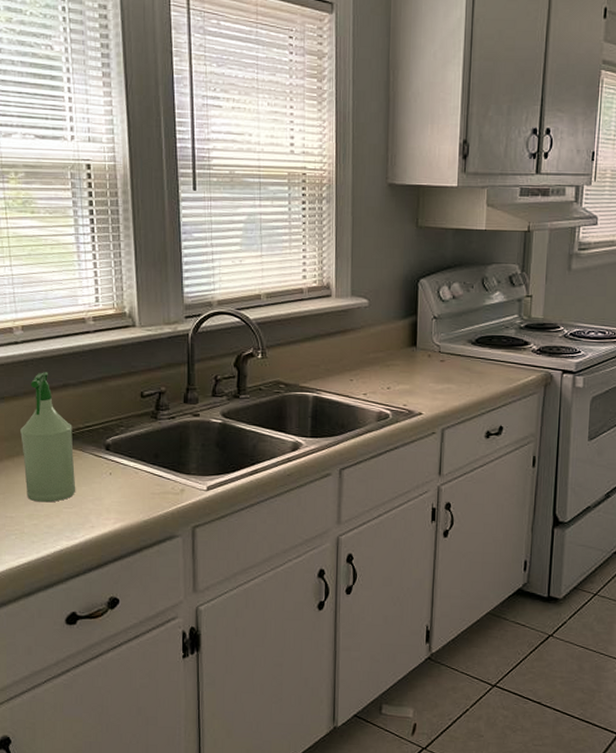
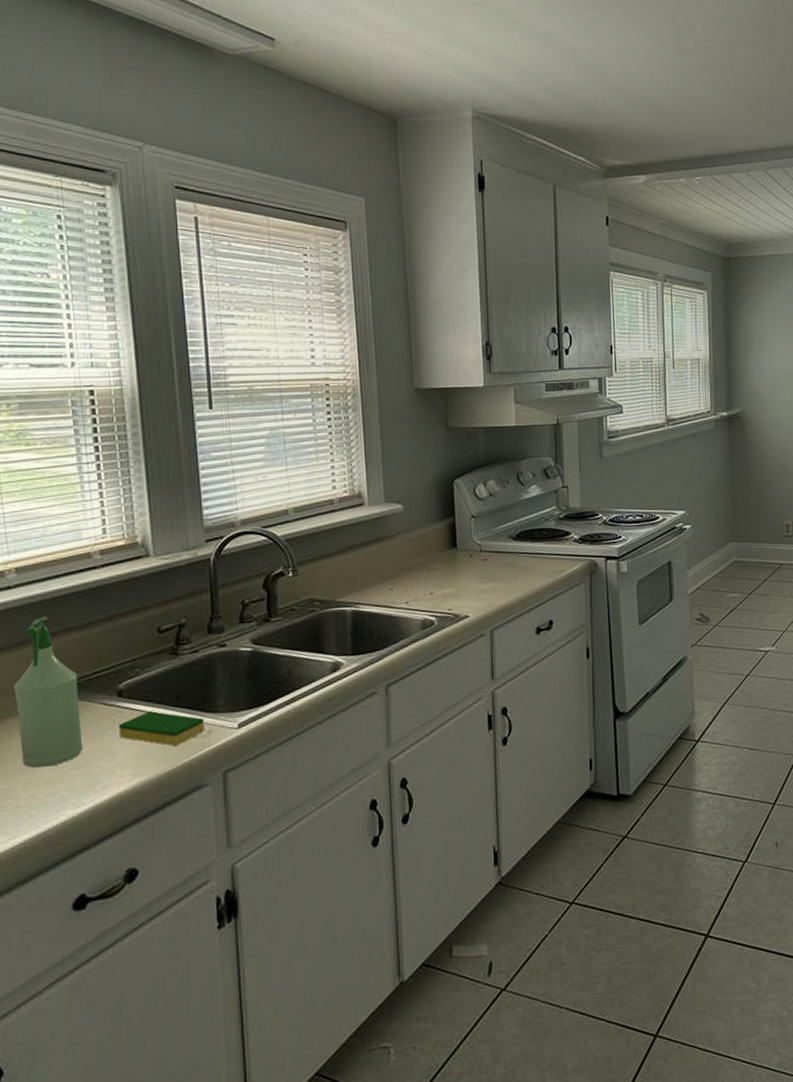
dish sponge: none [105,466,178,499] -> present [118,711,205,746]

